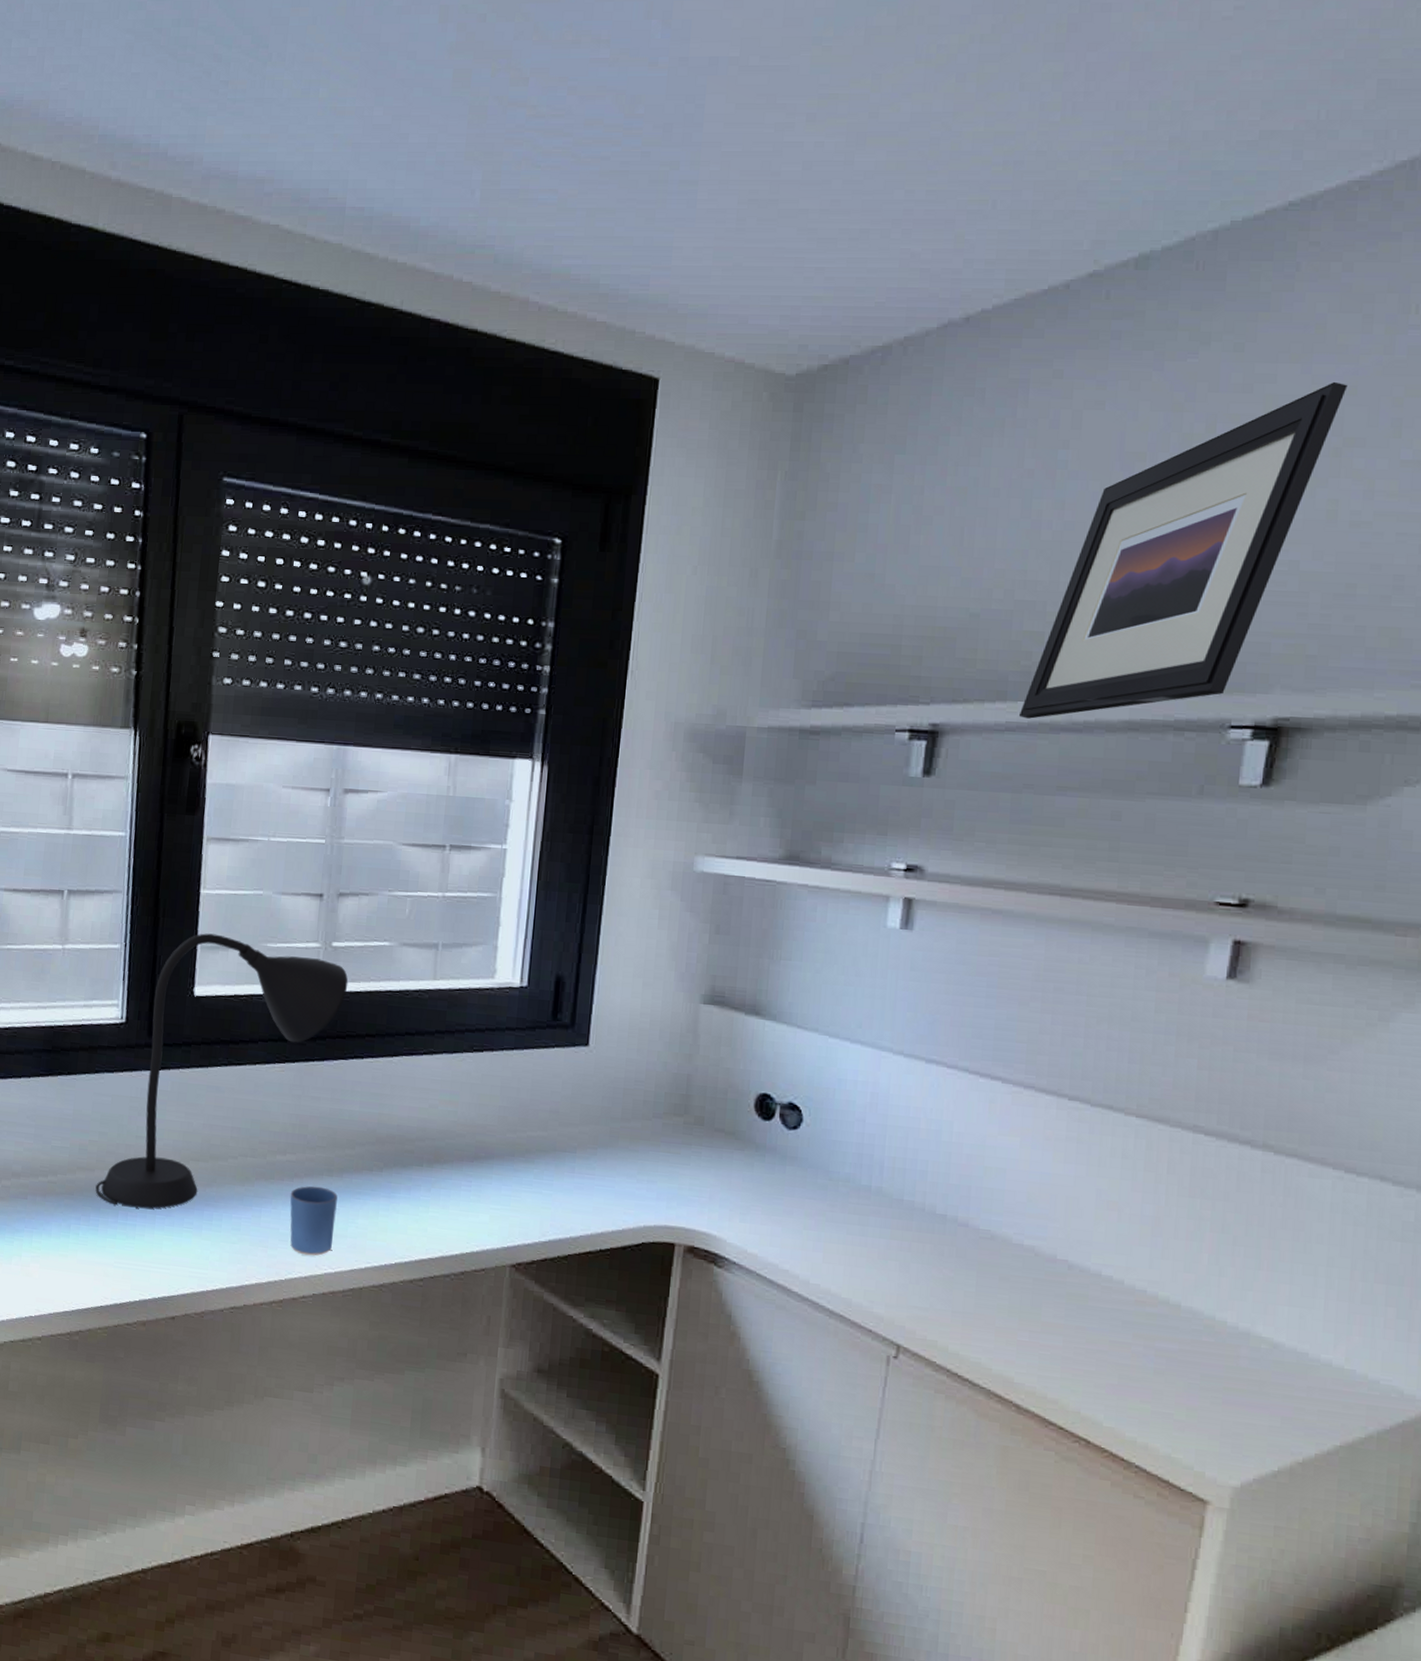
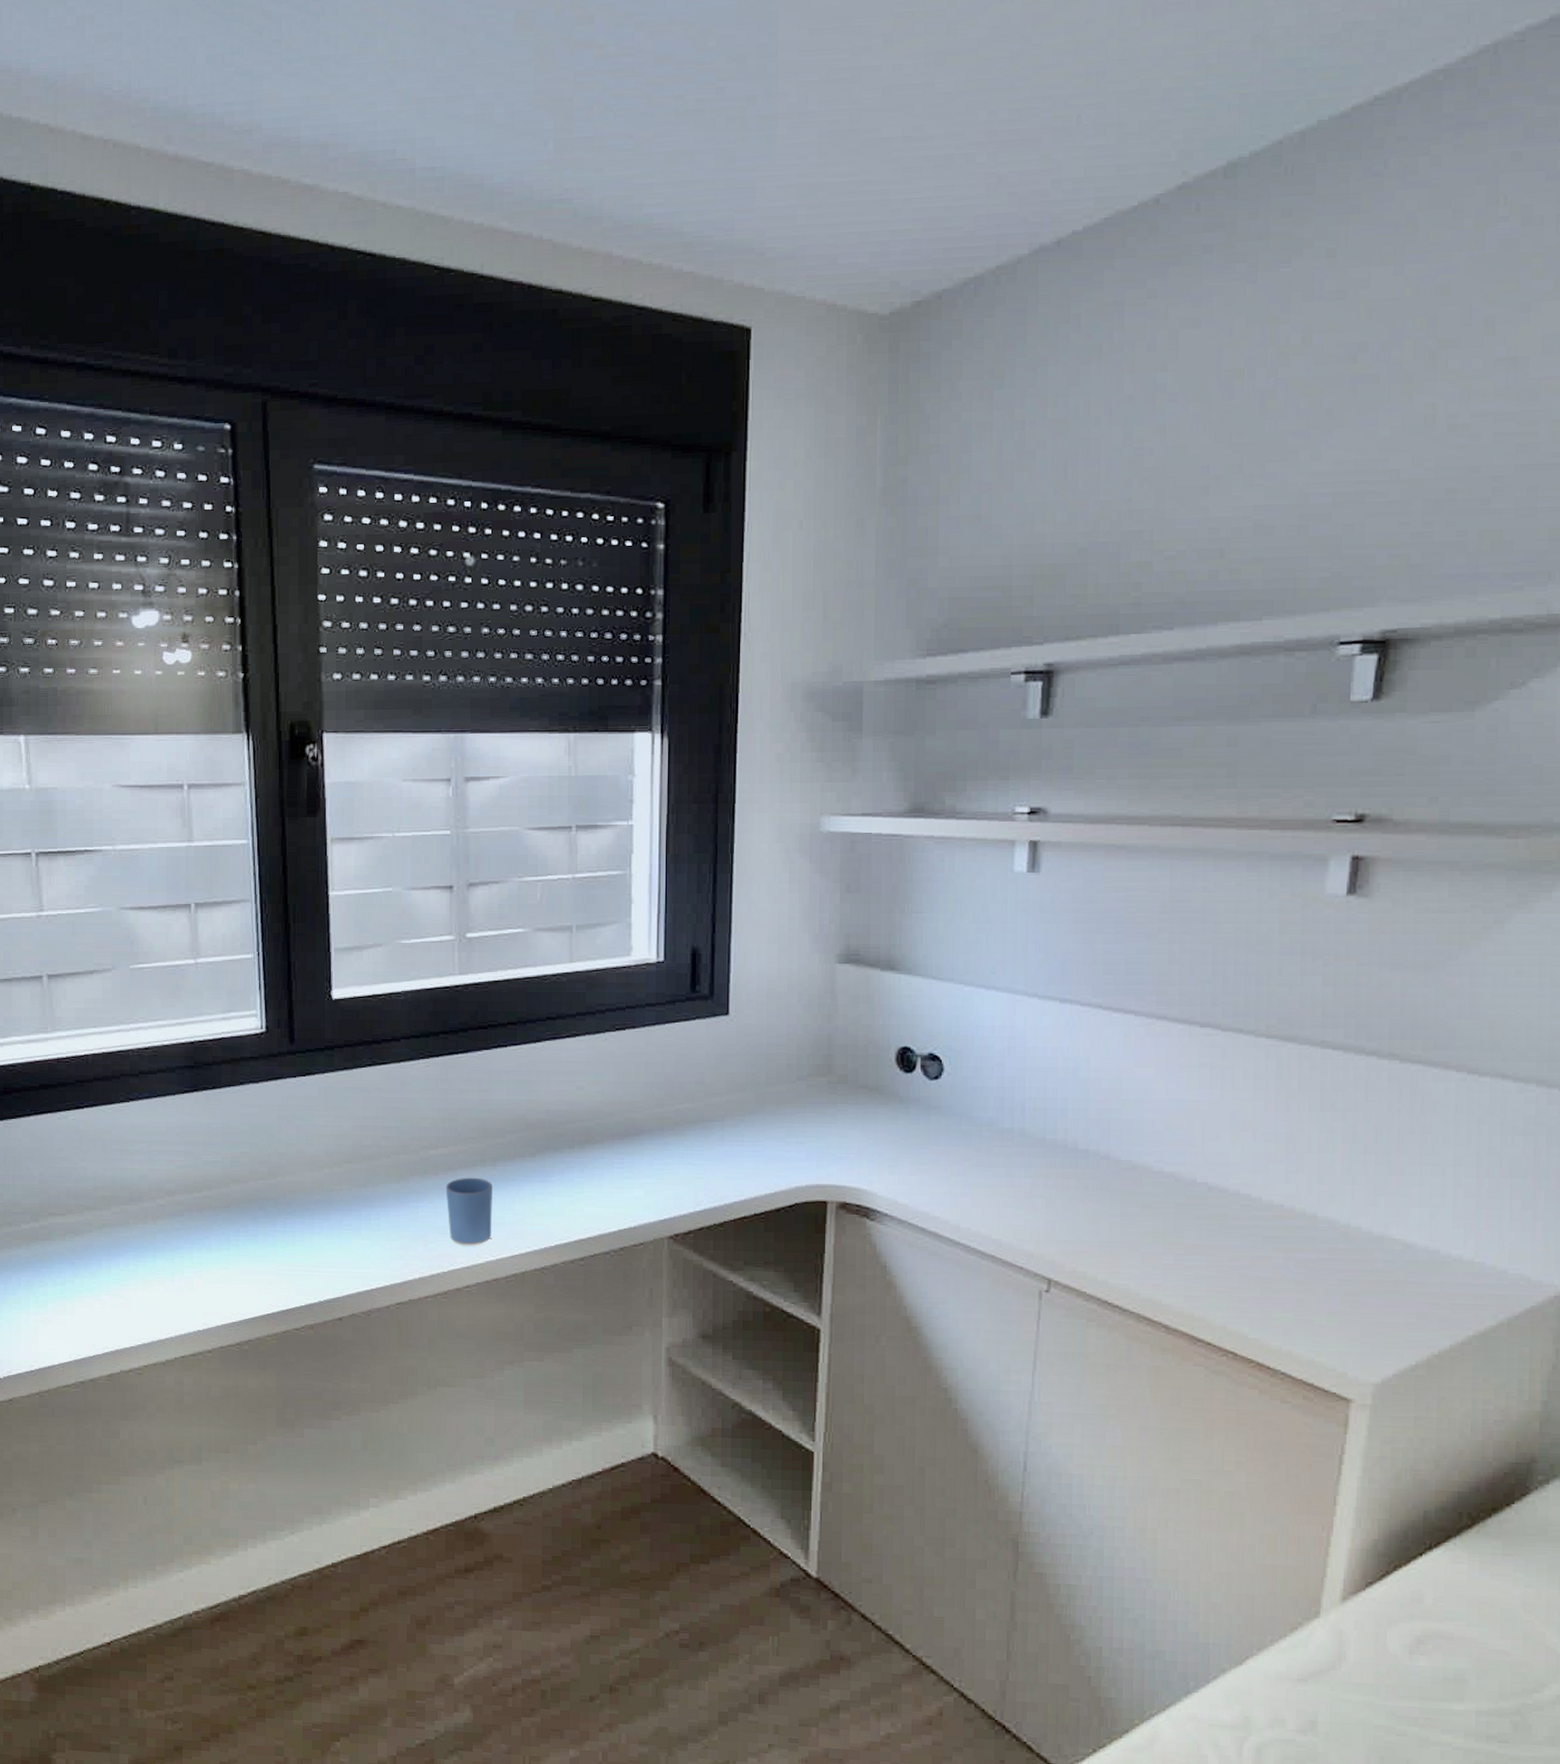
desk lamp: present [95,933,349,1208] -> none [251,935,486,1214]
picture frame: present [1018,381,1348,719] -> none [1131,281,1440,651]

